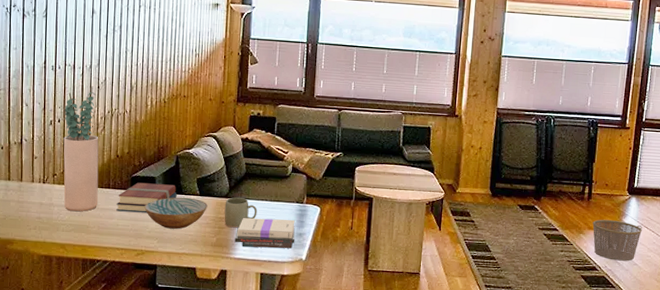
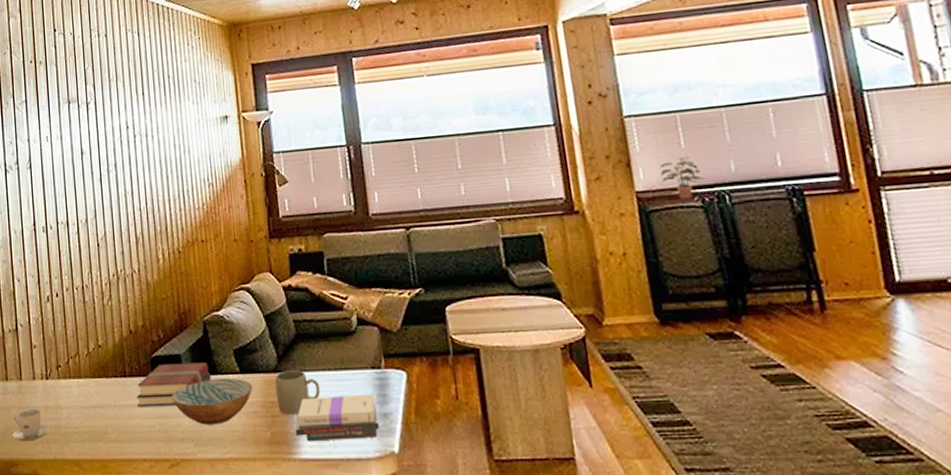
teacup: none [10,203,42,227] -> present [12,408,50,442]
vase: present [63,86,99,212] -> none [62,244,115,414]
potted plant: none [515,90,542,118] -> present [660,157,705,199]
basket: present [592,219,642,261] -> none [840,340,934,407]

